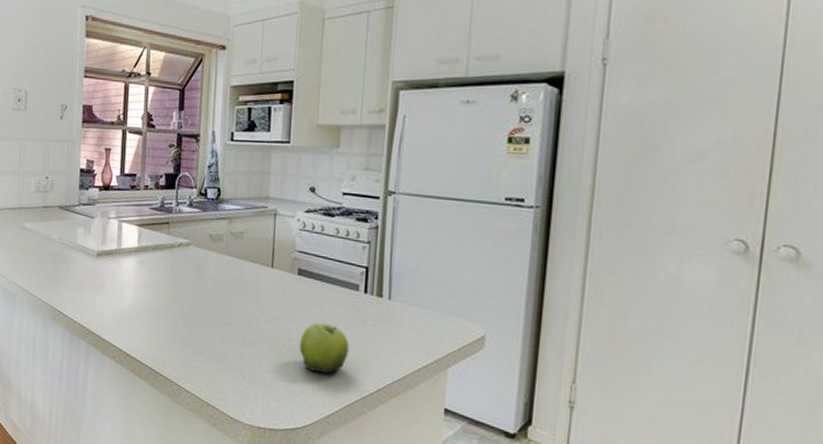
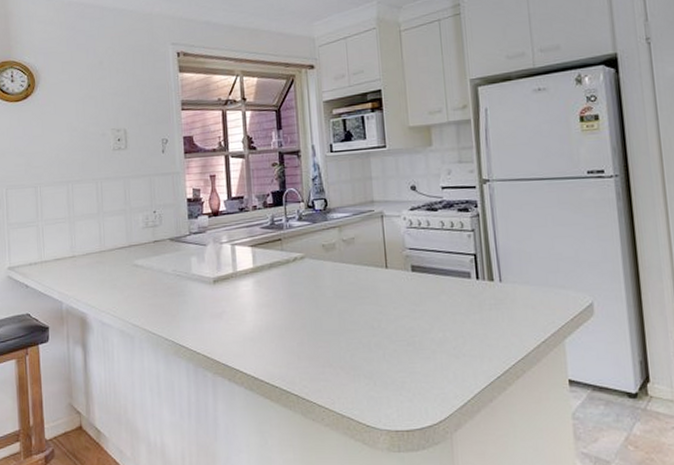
fruit: present [299,322,350,374] -> none [423,315,472,364]

